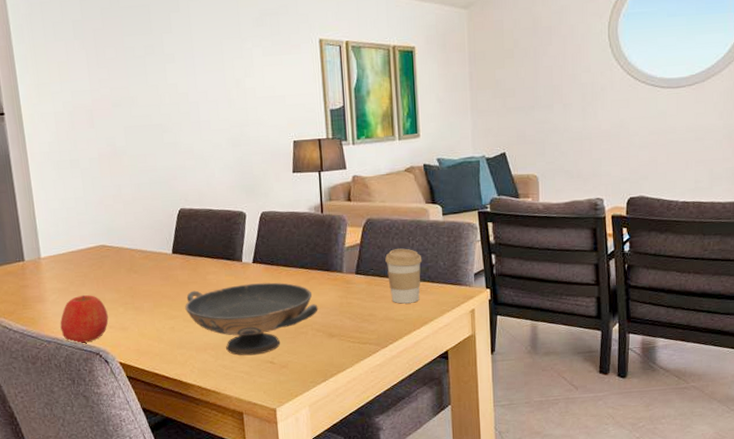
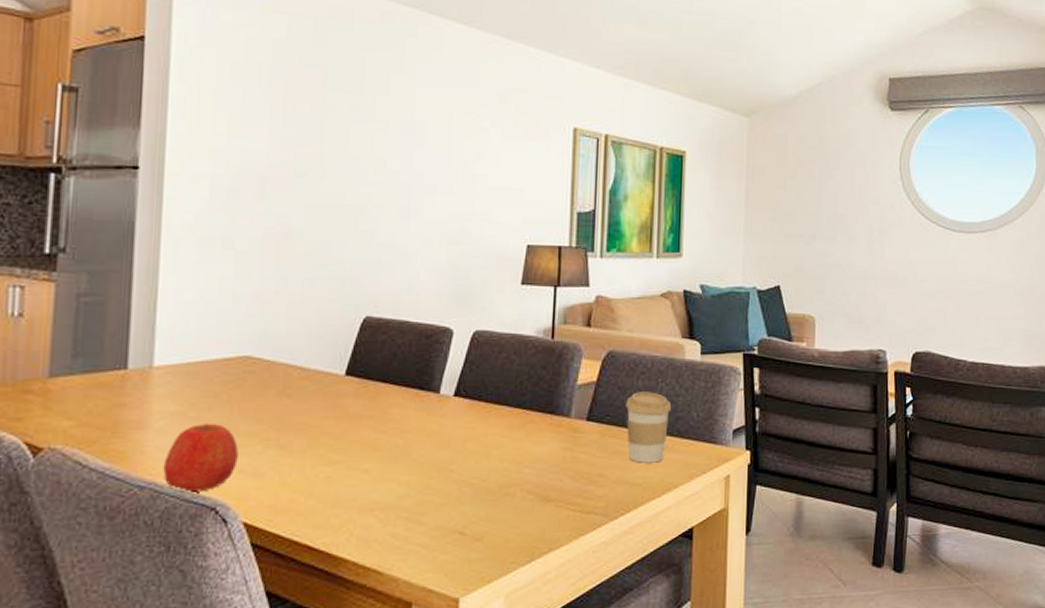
decorative bowl: present [185,282,318,356] -> none [352,424,533,522]

